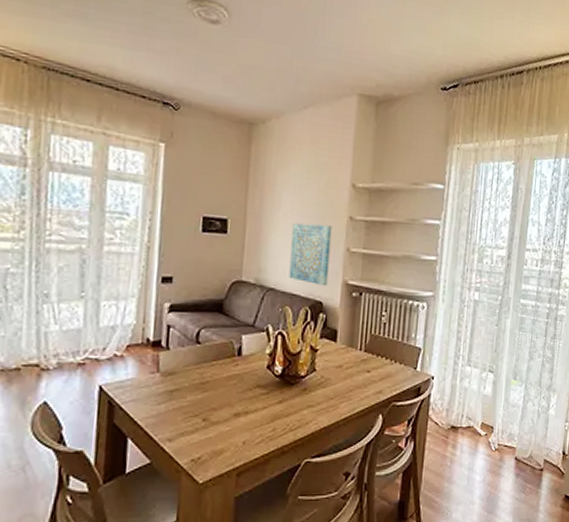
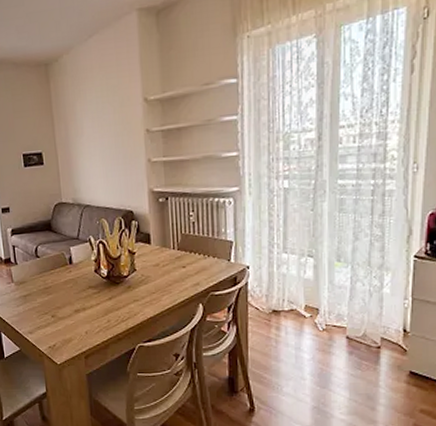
wall art: present [289,223,332,287] -> none [96,140,135,197]

